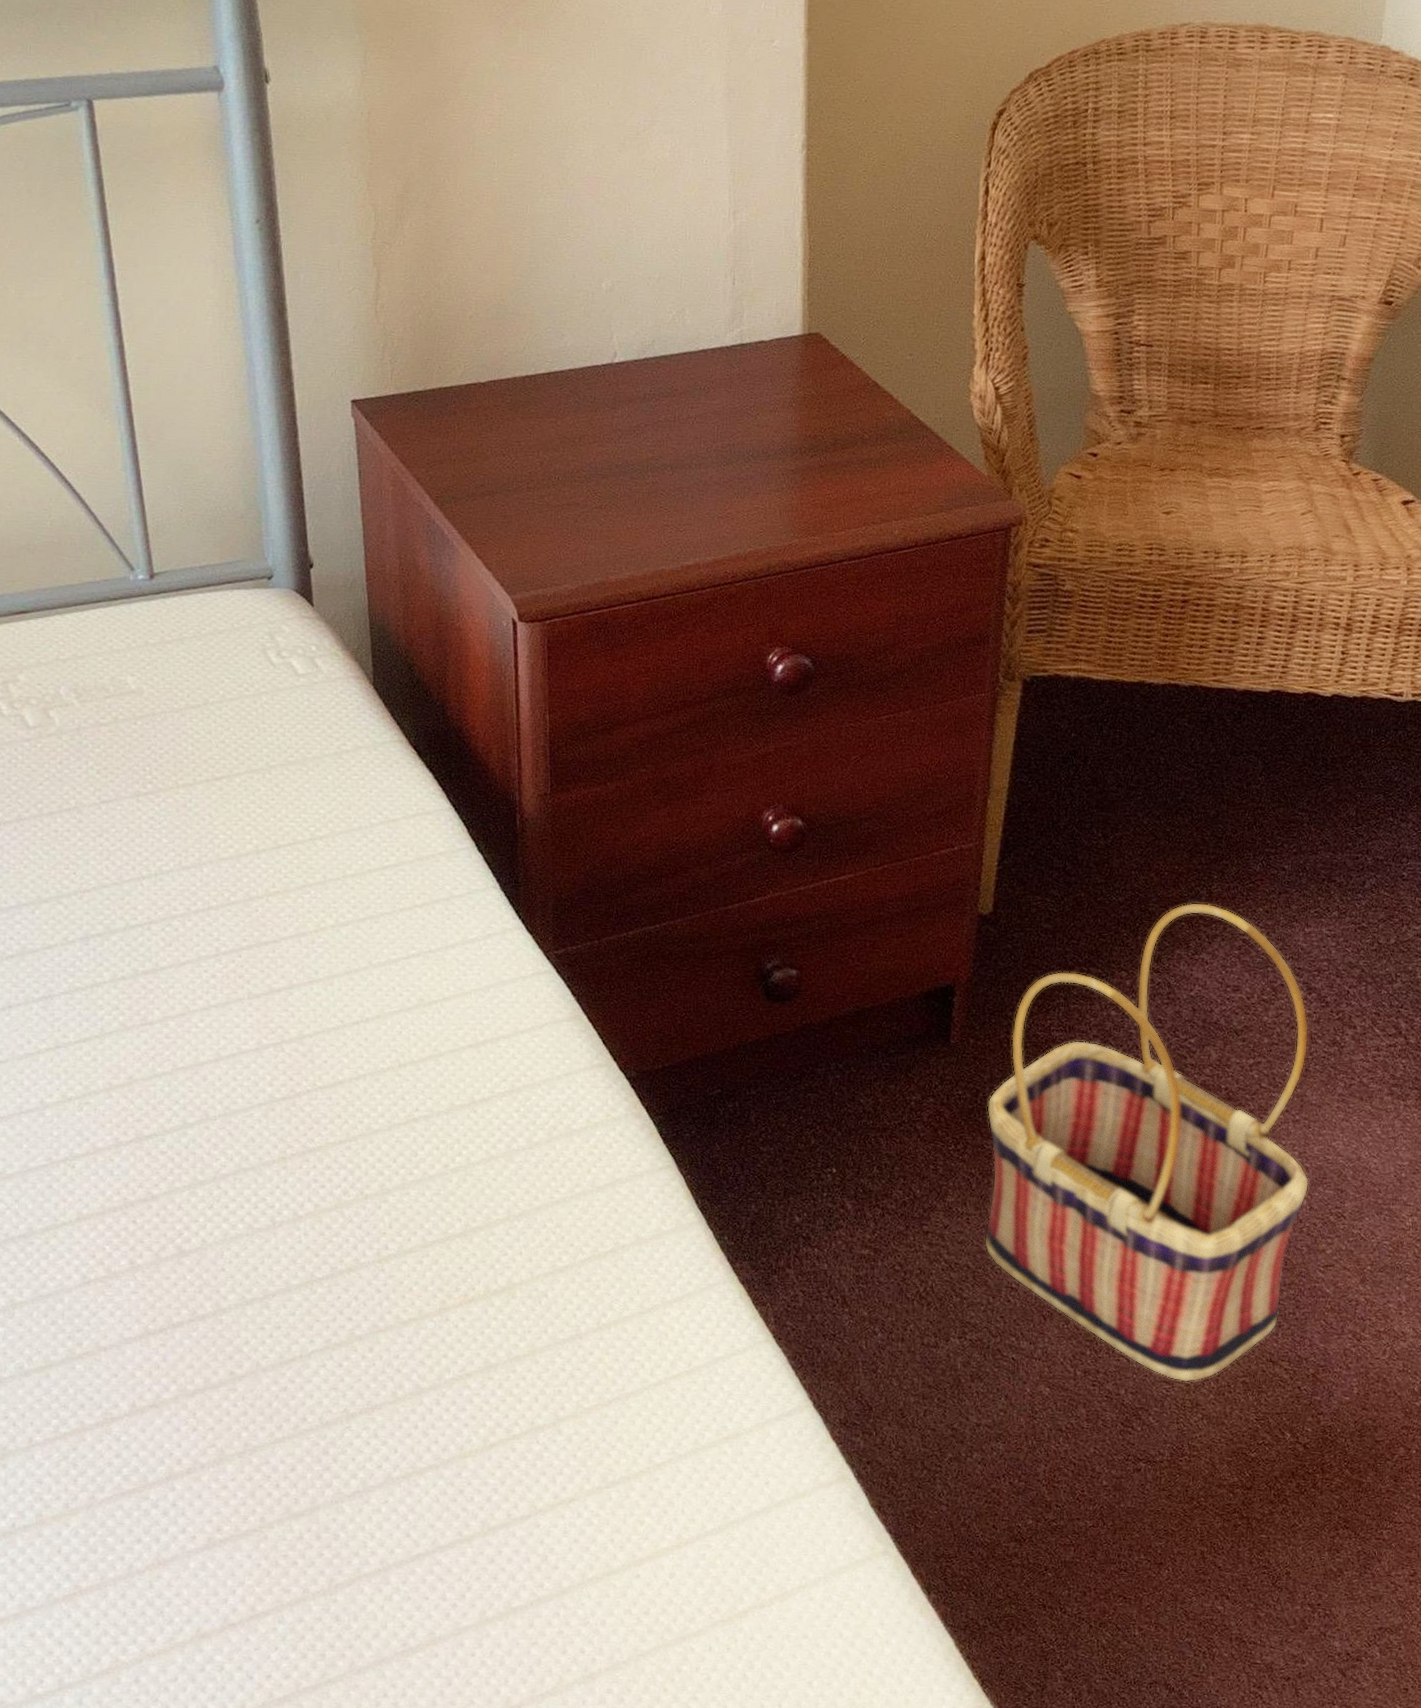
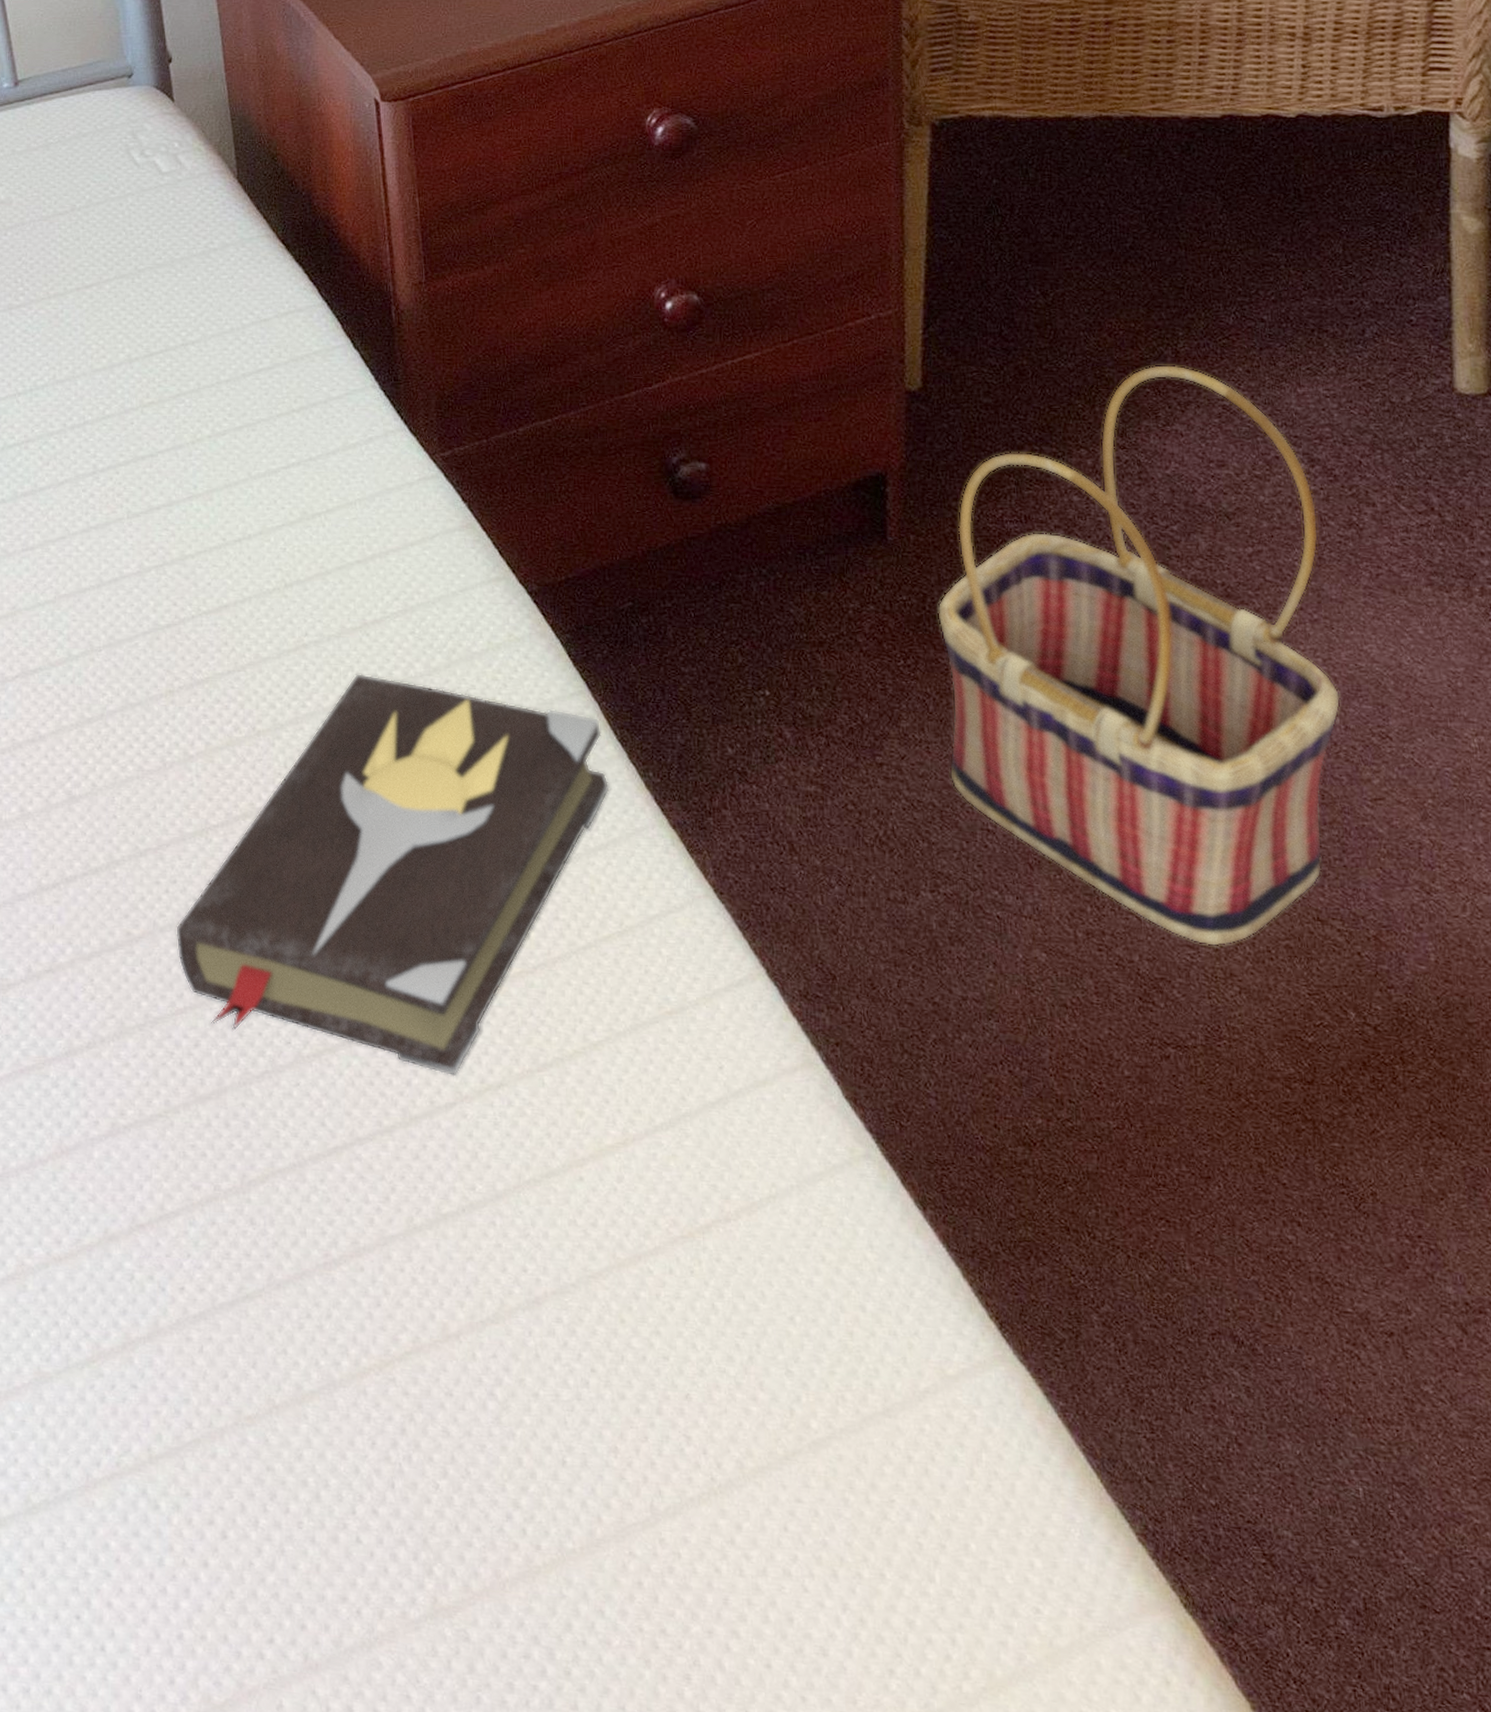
hardback book: none [277,1145,688,1494] -> present [176,673,610,1077]

